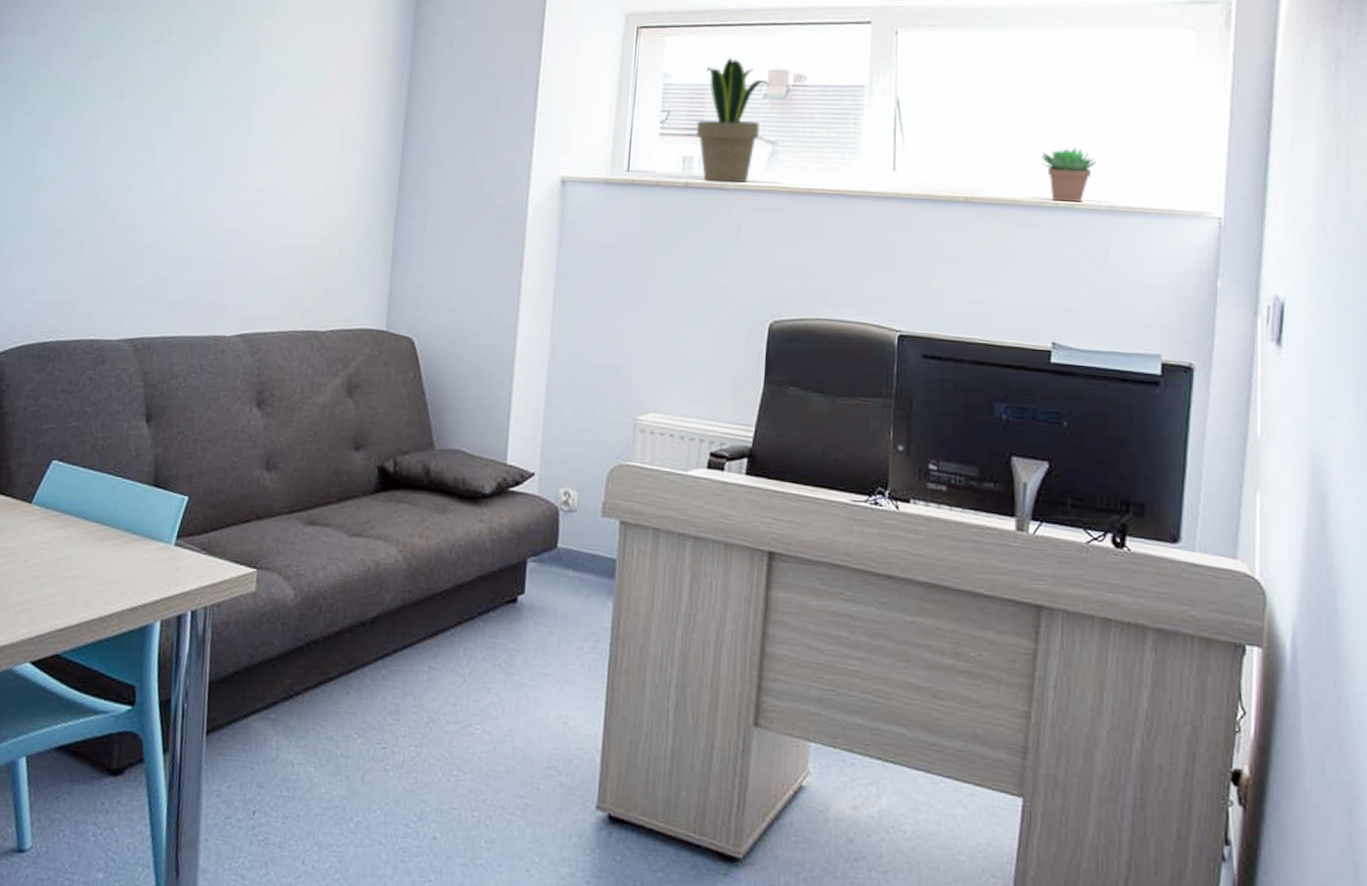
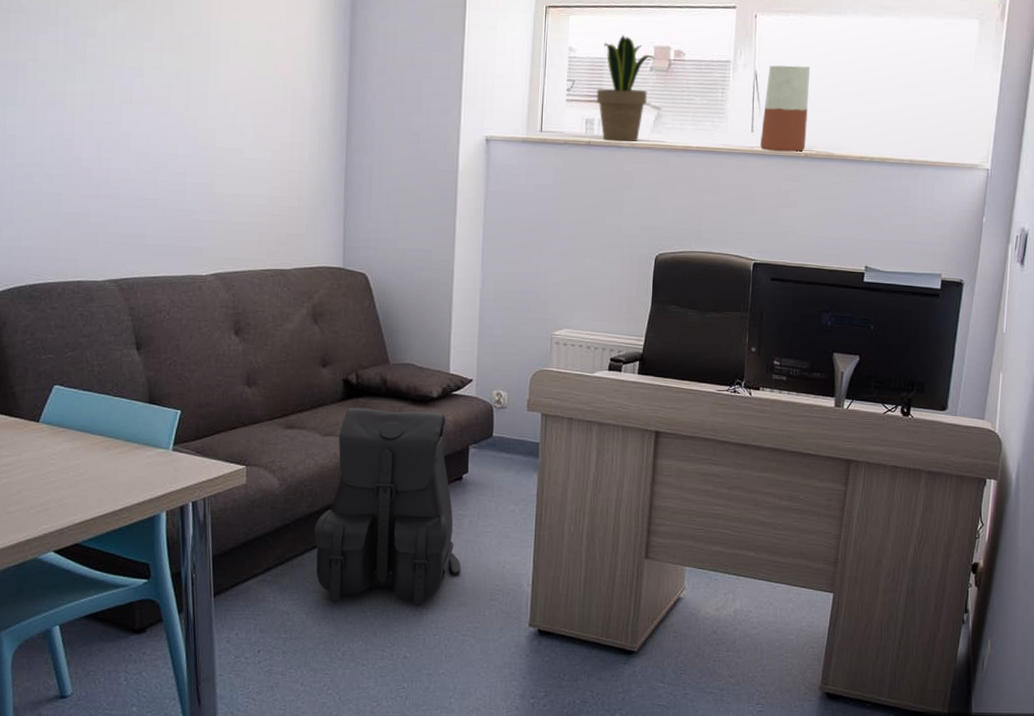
backpack: none [330,502,511,770] -> present [313,407,461,607]
vase: none [905,90,969,196] -> present [760,65,811,153]
succulent plant: present [1041,147,1097,202] -> none [863,114,903,157]

